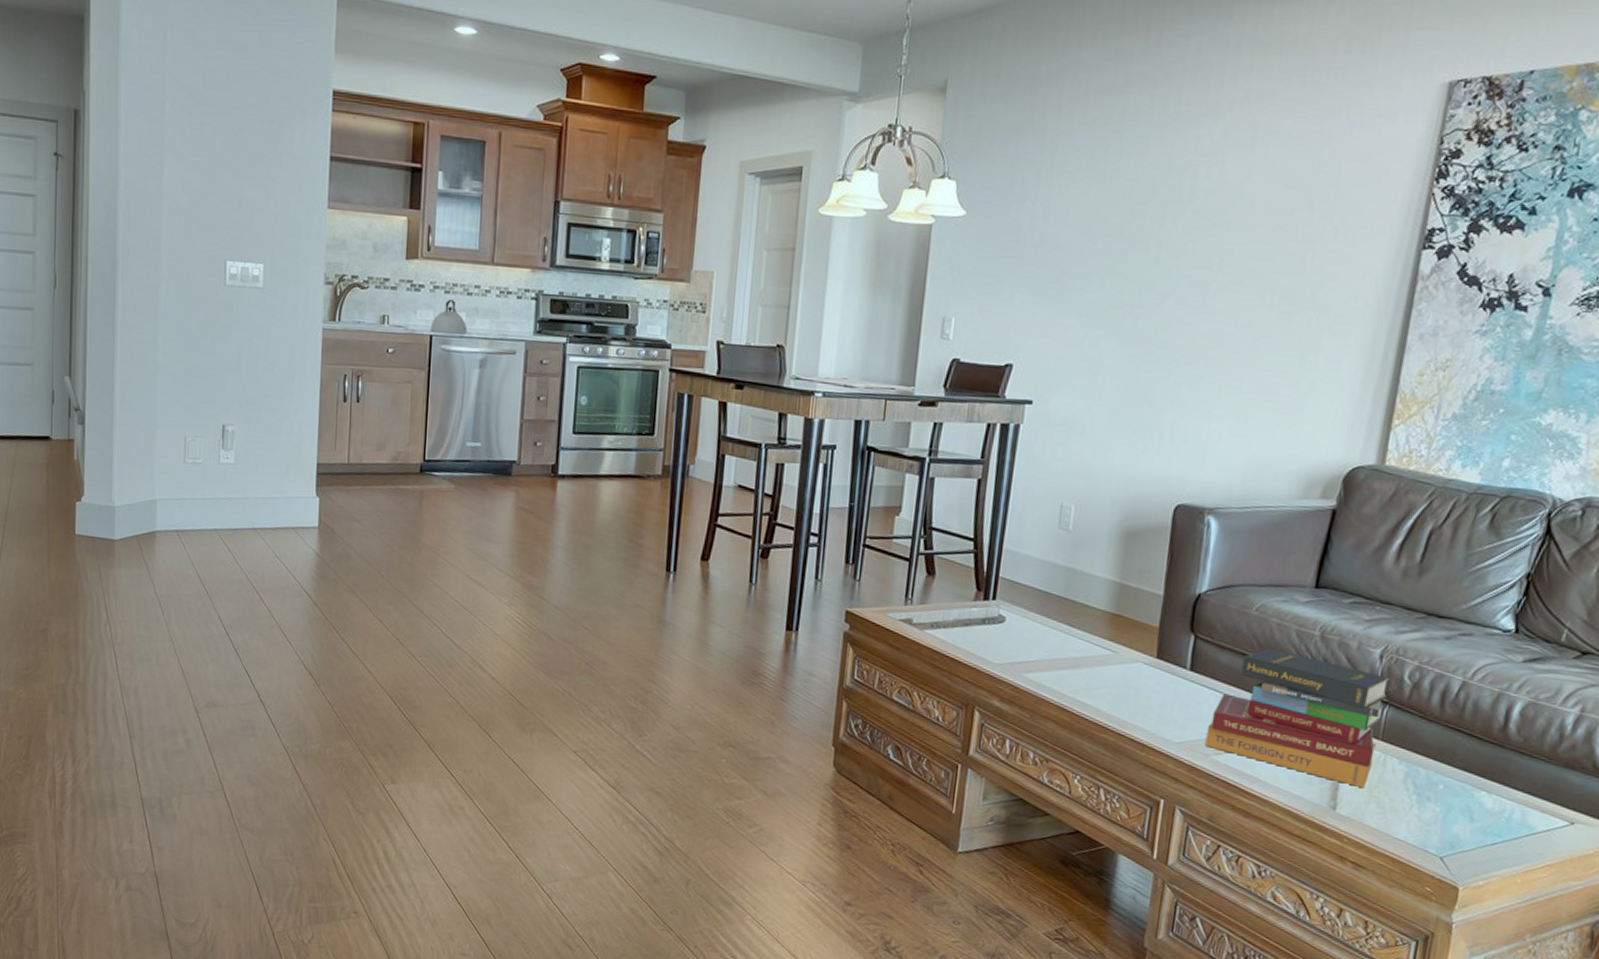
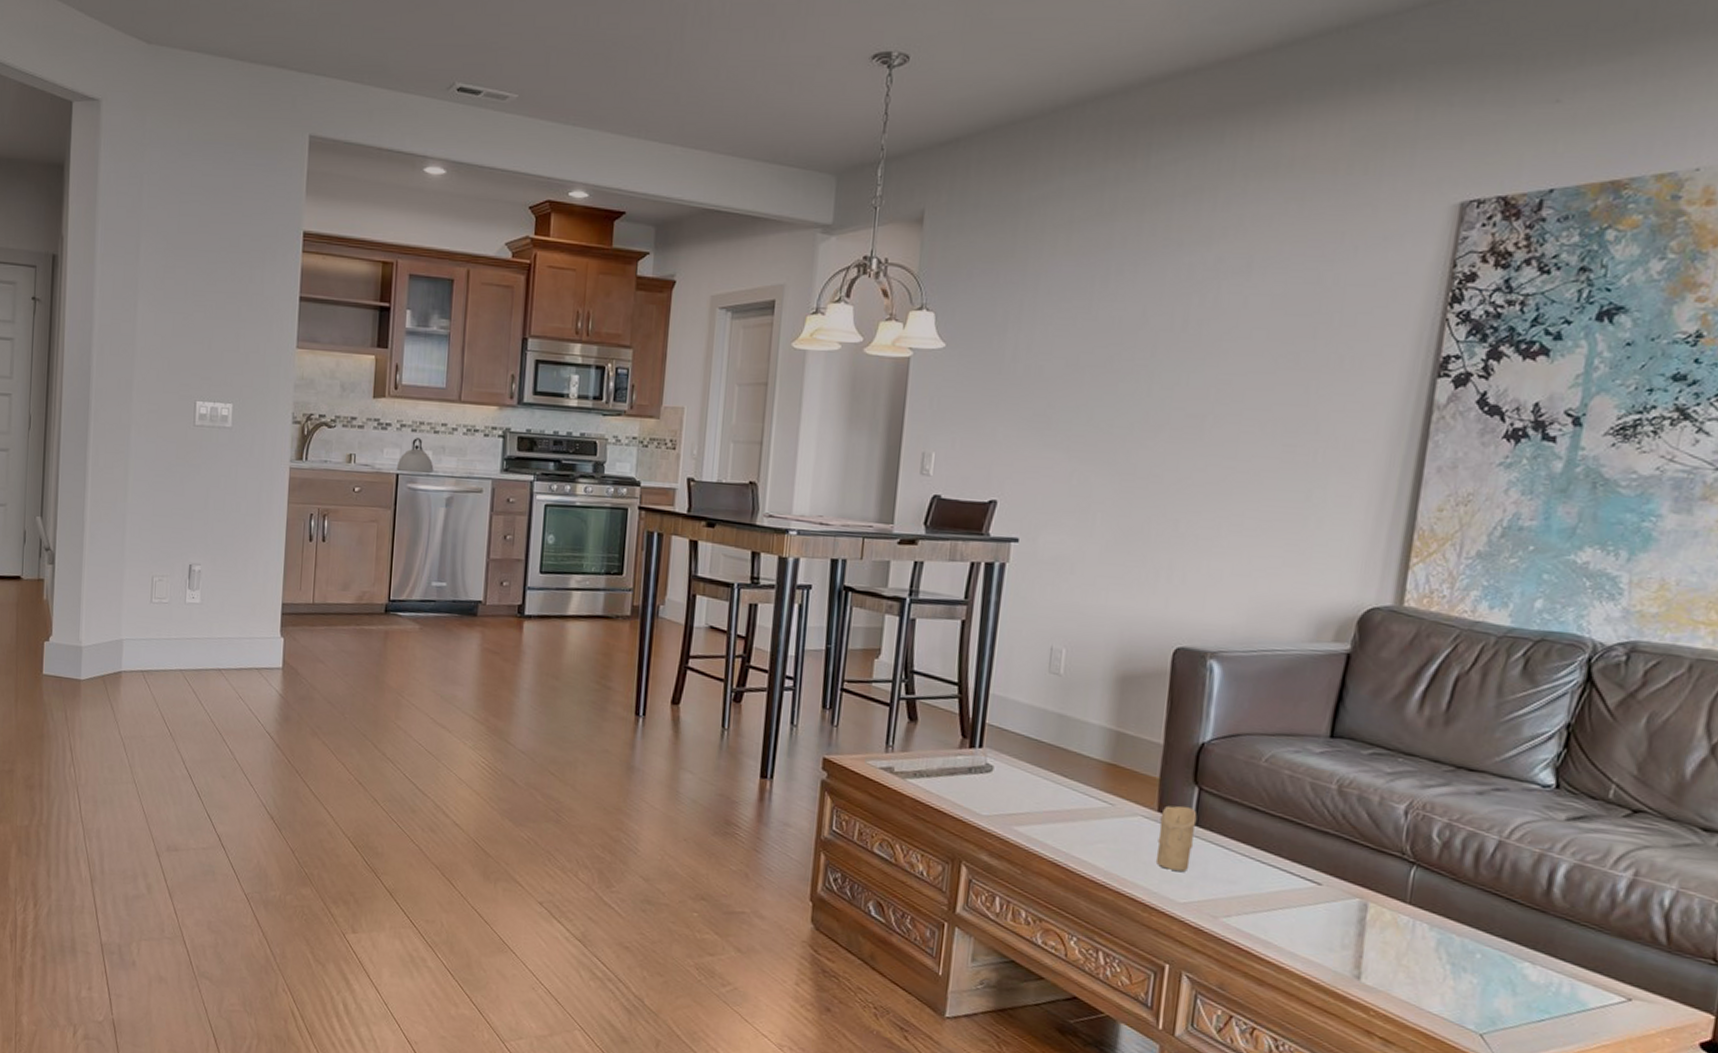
candle: none [1153,652,1193,713] -> present [1155,805,1197,871]
books: present [1205,648,1390,789] -> none [1213,802,1417,957]

